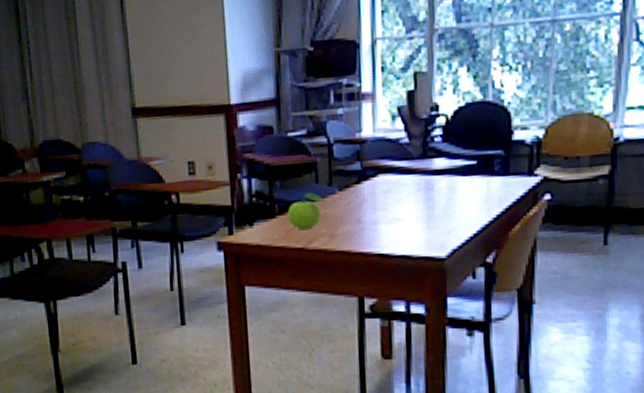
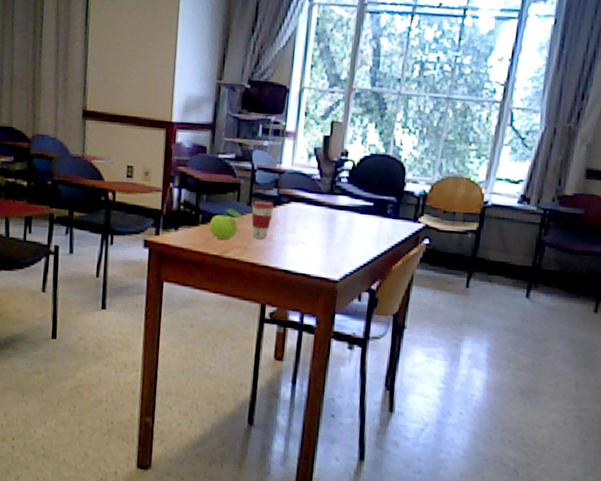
coffee cup: none [333,178,360,222] -> present [251,201,274,239]

